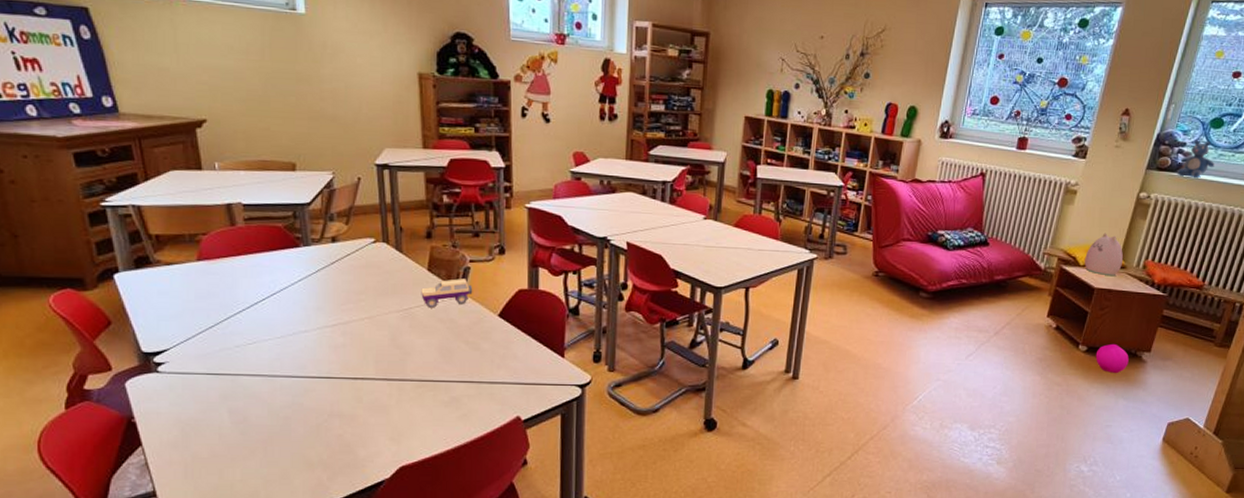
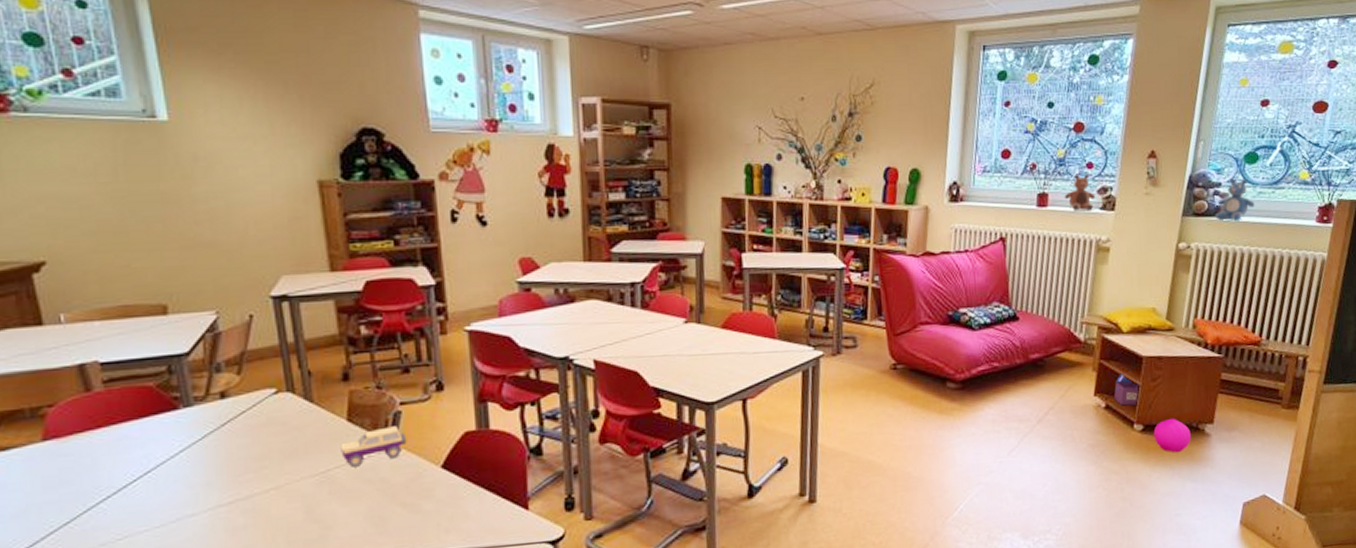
teddy bear: none [1041,123,1070,157] -> present [1064,173,1096,211]
toy box: none [1057,301,1088,330] -> present [1105,374,1139,407]
plush toy: present [1084,233,1123,277] -> none [1128,292,1170,341]

